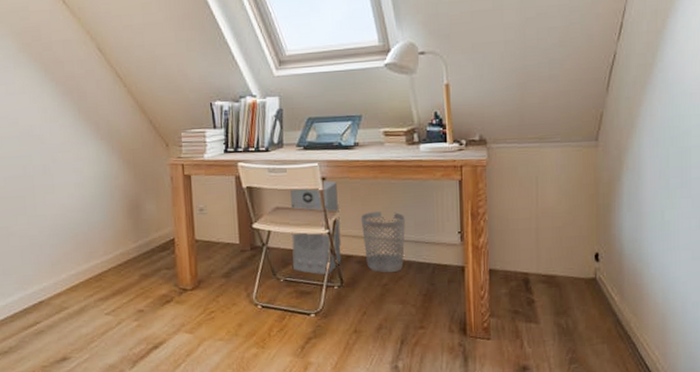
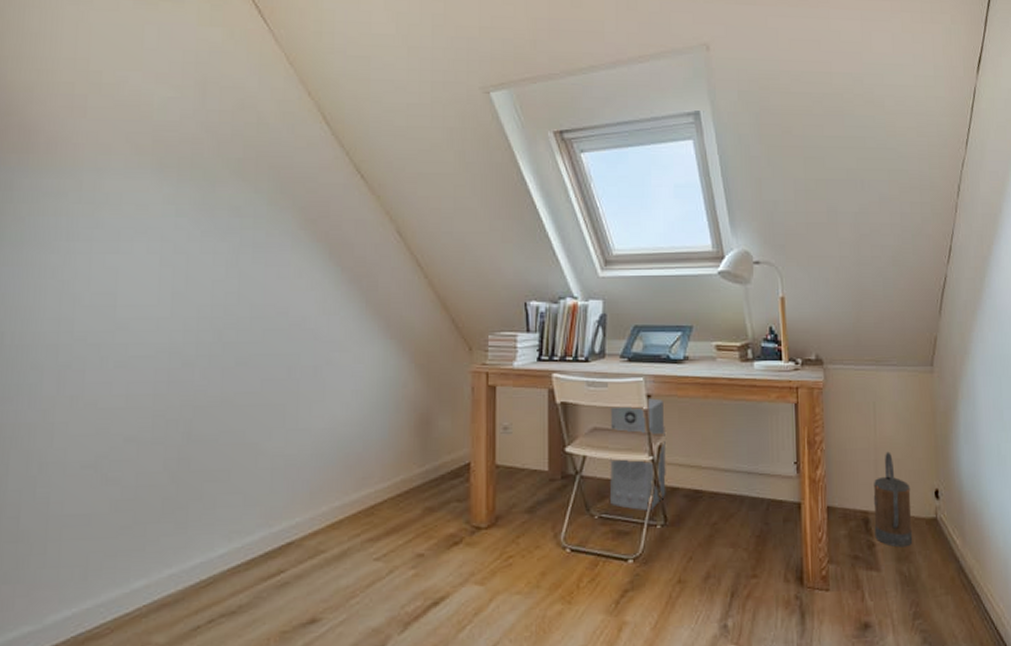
wastebasket: present [360,212,406,273] -> none [688,437,738,510]
watering can: none [534,220,571,304] -> present [873,451,913,548]

